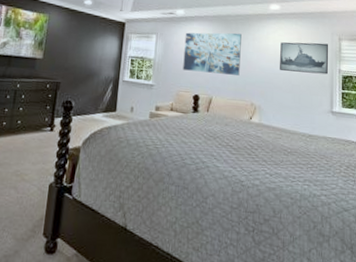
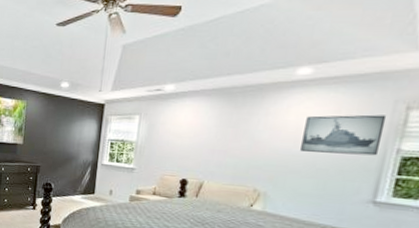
wall art: present [183,32,242,76] -> none [169,108,250,158]

